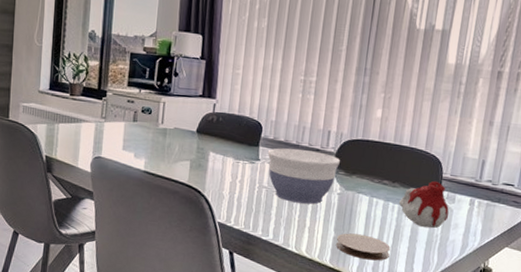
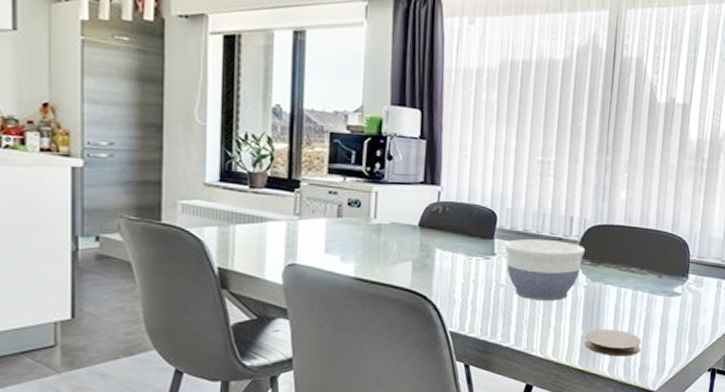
candle: present [399,181,449,229] -> none [648,265,698,316]

